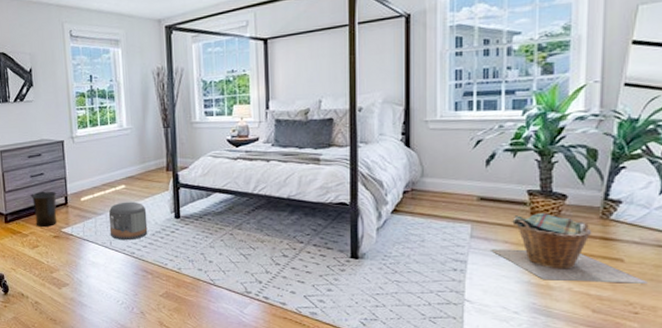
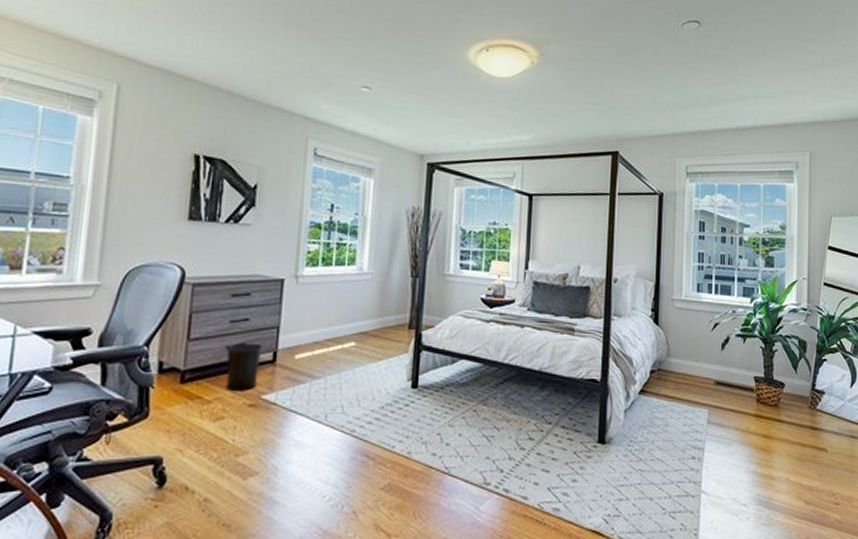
pouf: present [108,201,148,241] -> none [326,363,378,414]
laundry basket: present [491,212,649,283] -> none [724,399,846,474]

